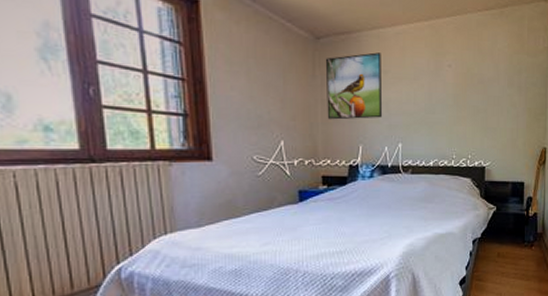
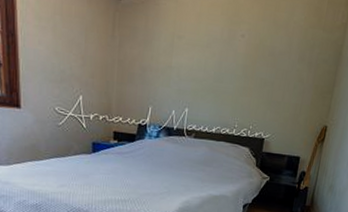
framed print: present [325,52,383,120] -> none [122,17,178,83]

